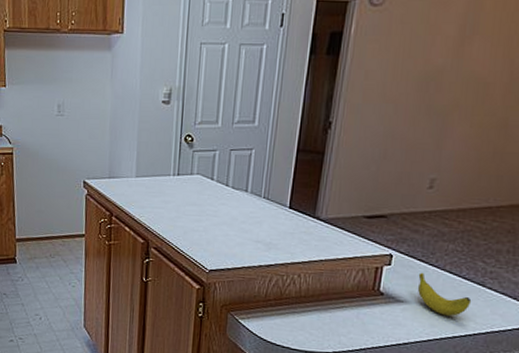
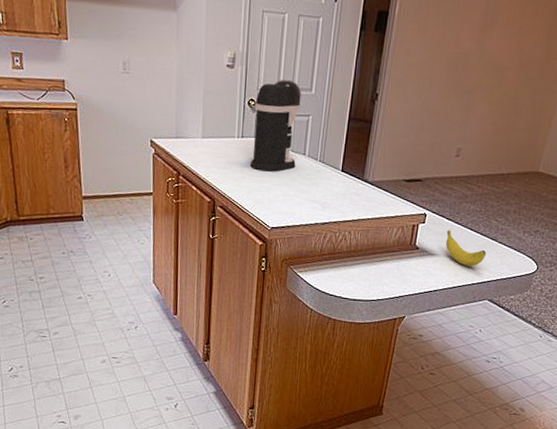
coffee maker: none [187,112,243,211] -> present [250,79,302,172]

